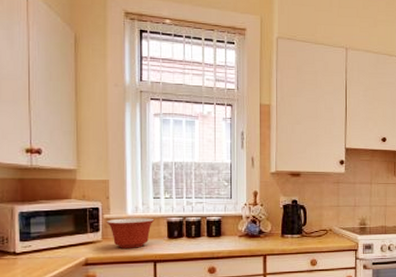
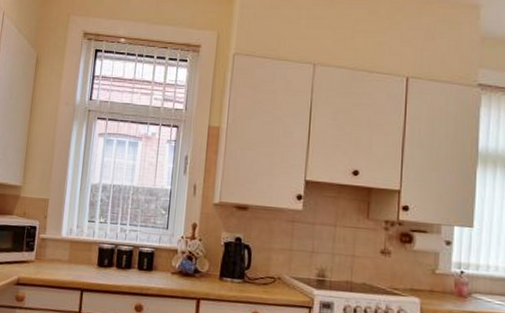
mixing bowl: present [107,218,155,248] -> none [41,239,87,273]

